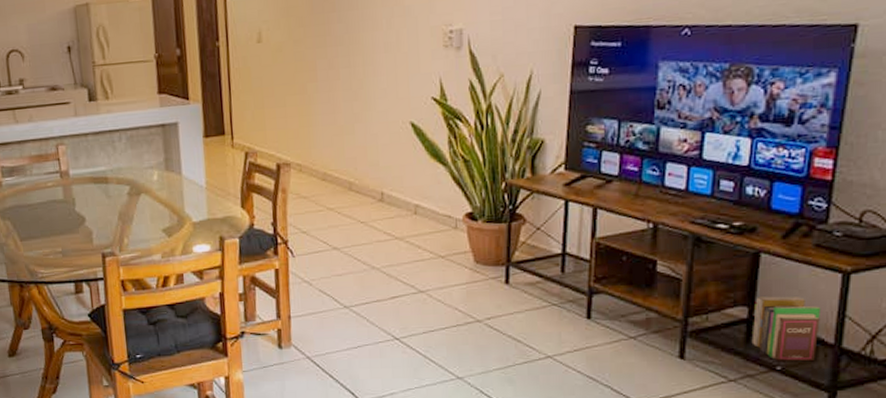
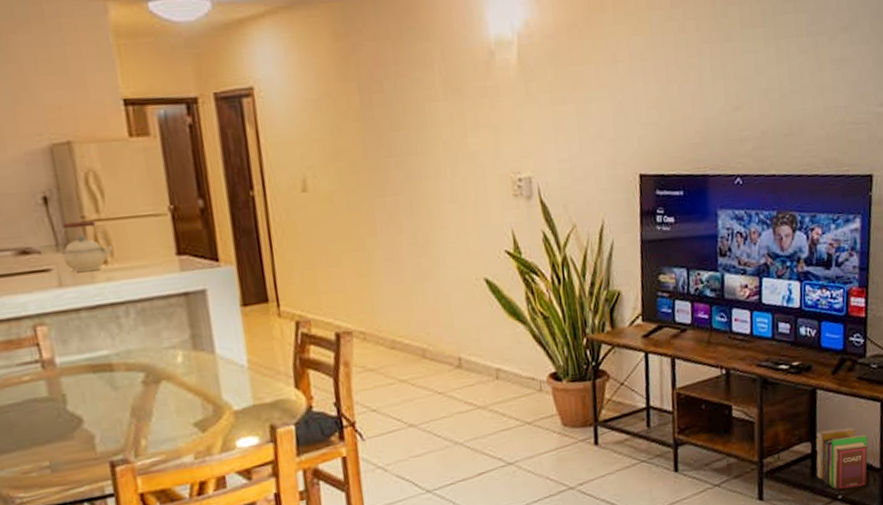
kettle: none [75,65,113,106] -> present [56,220,114,273]

